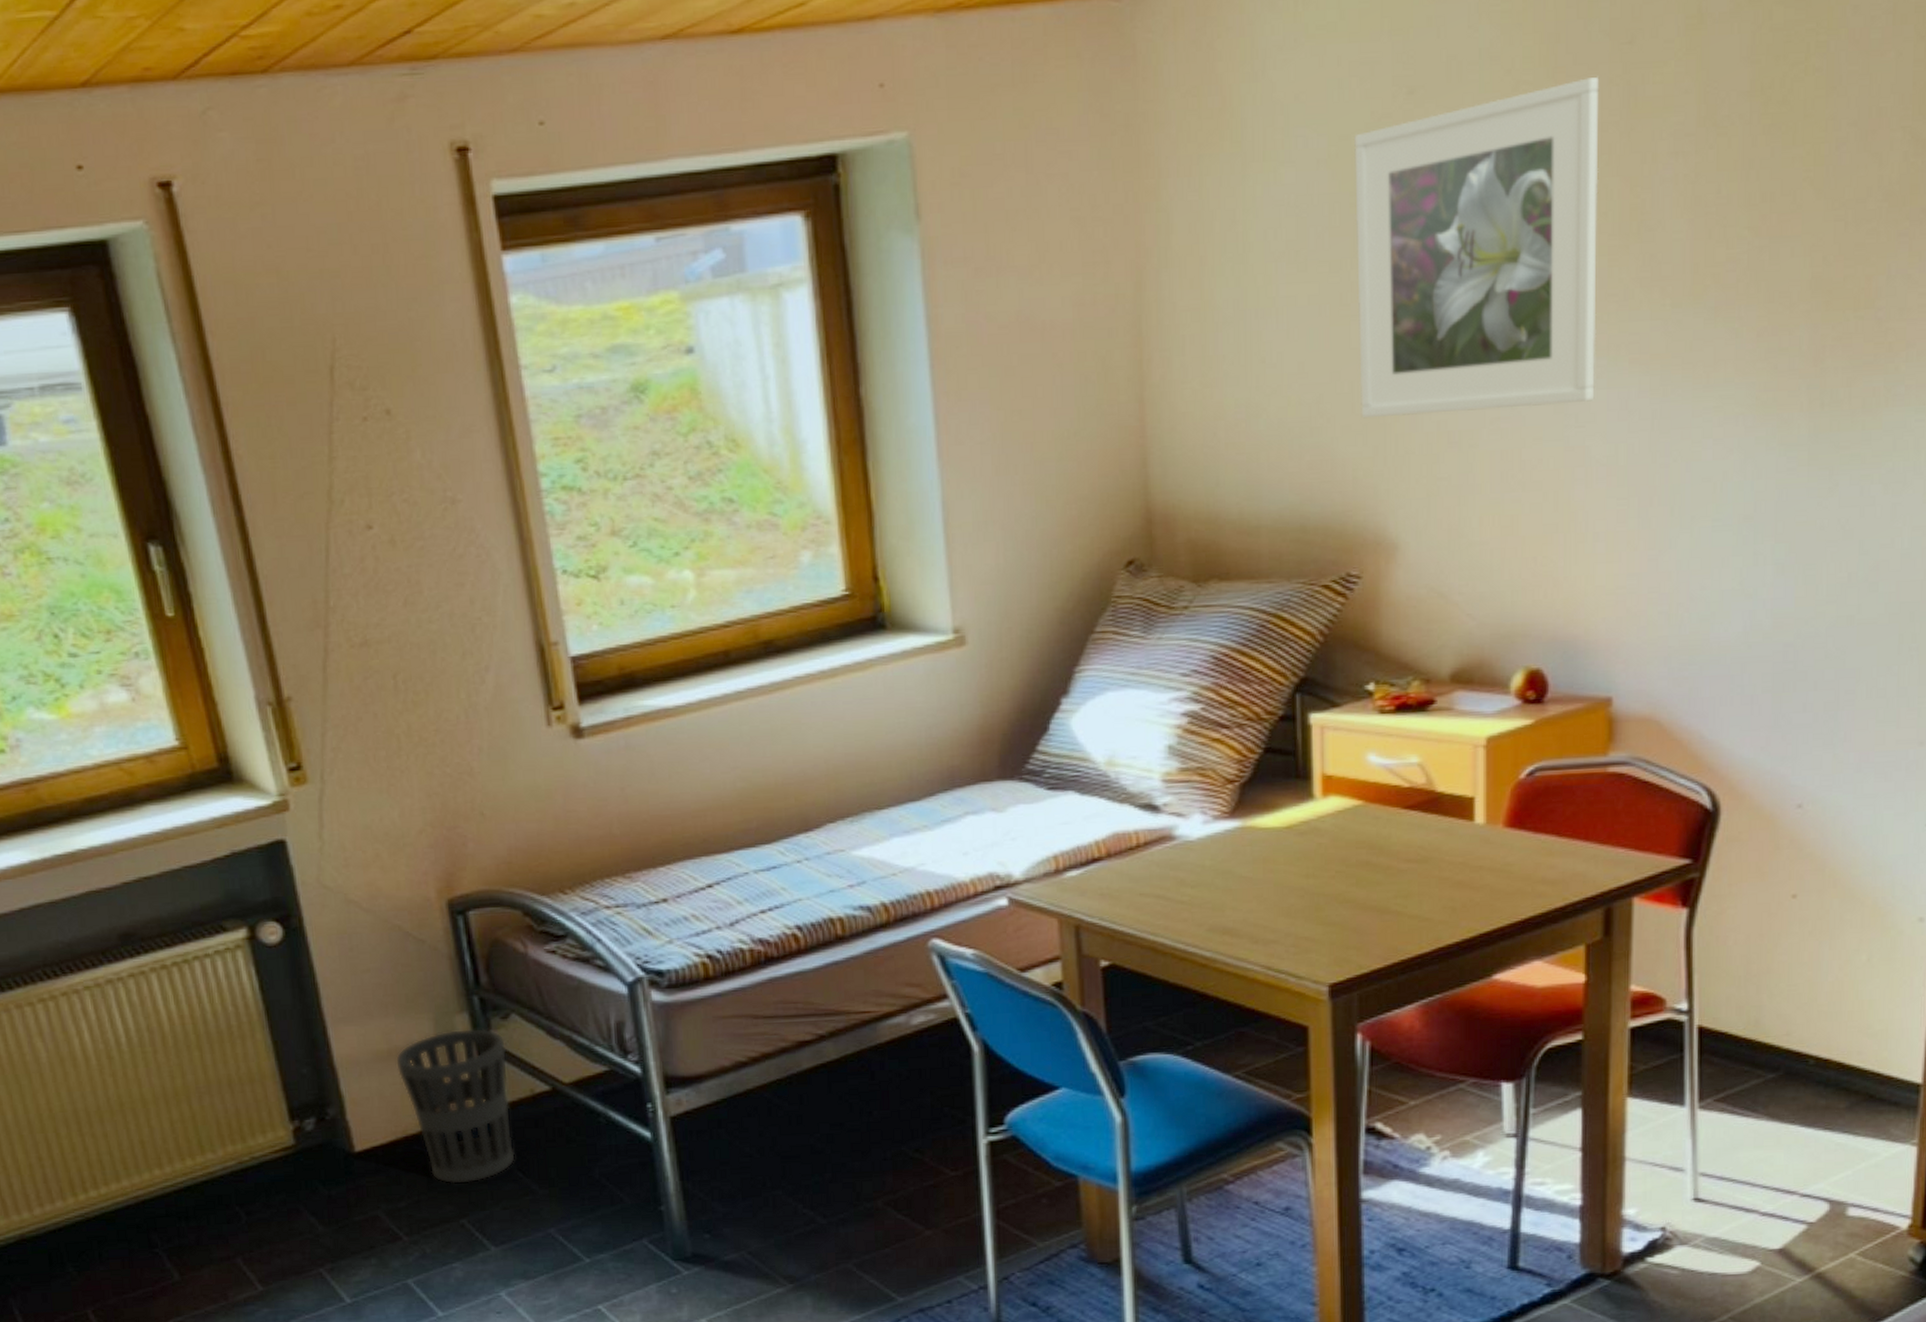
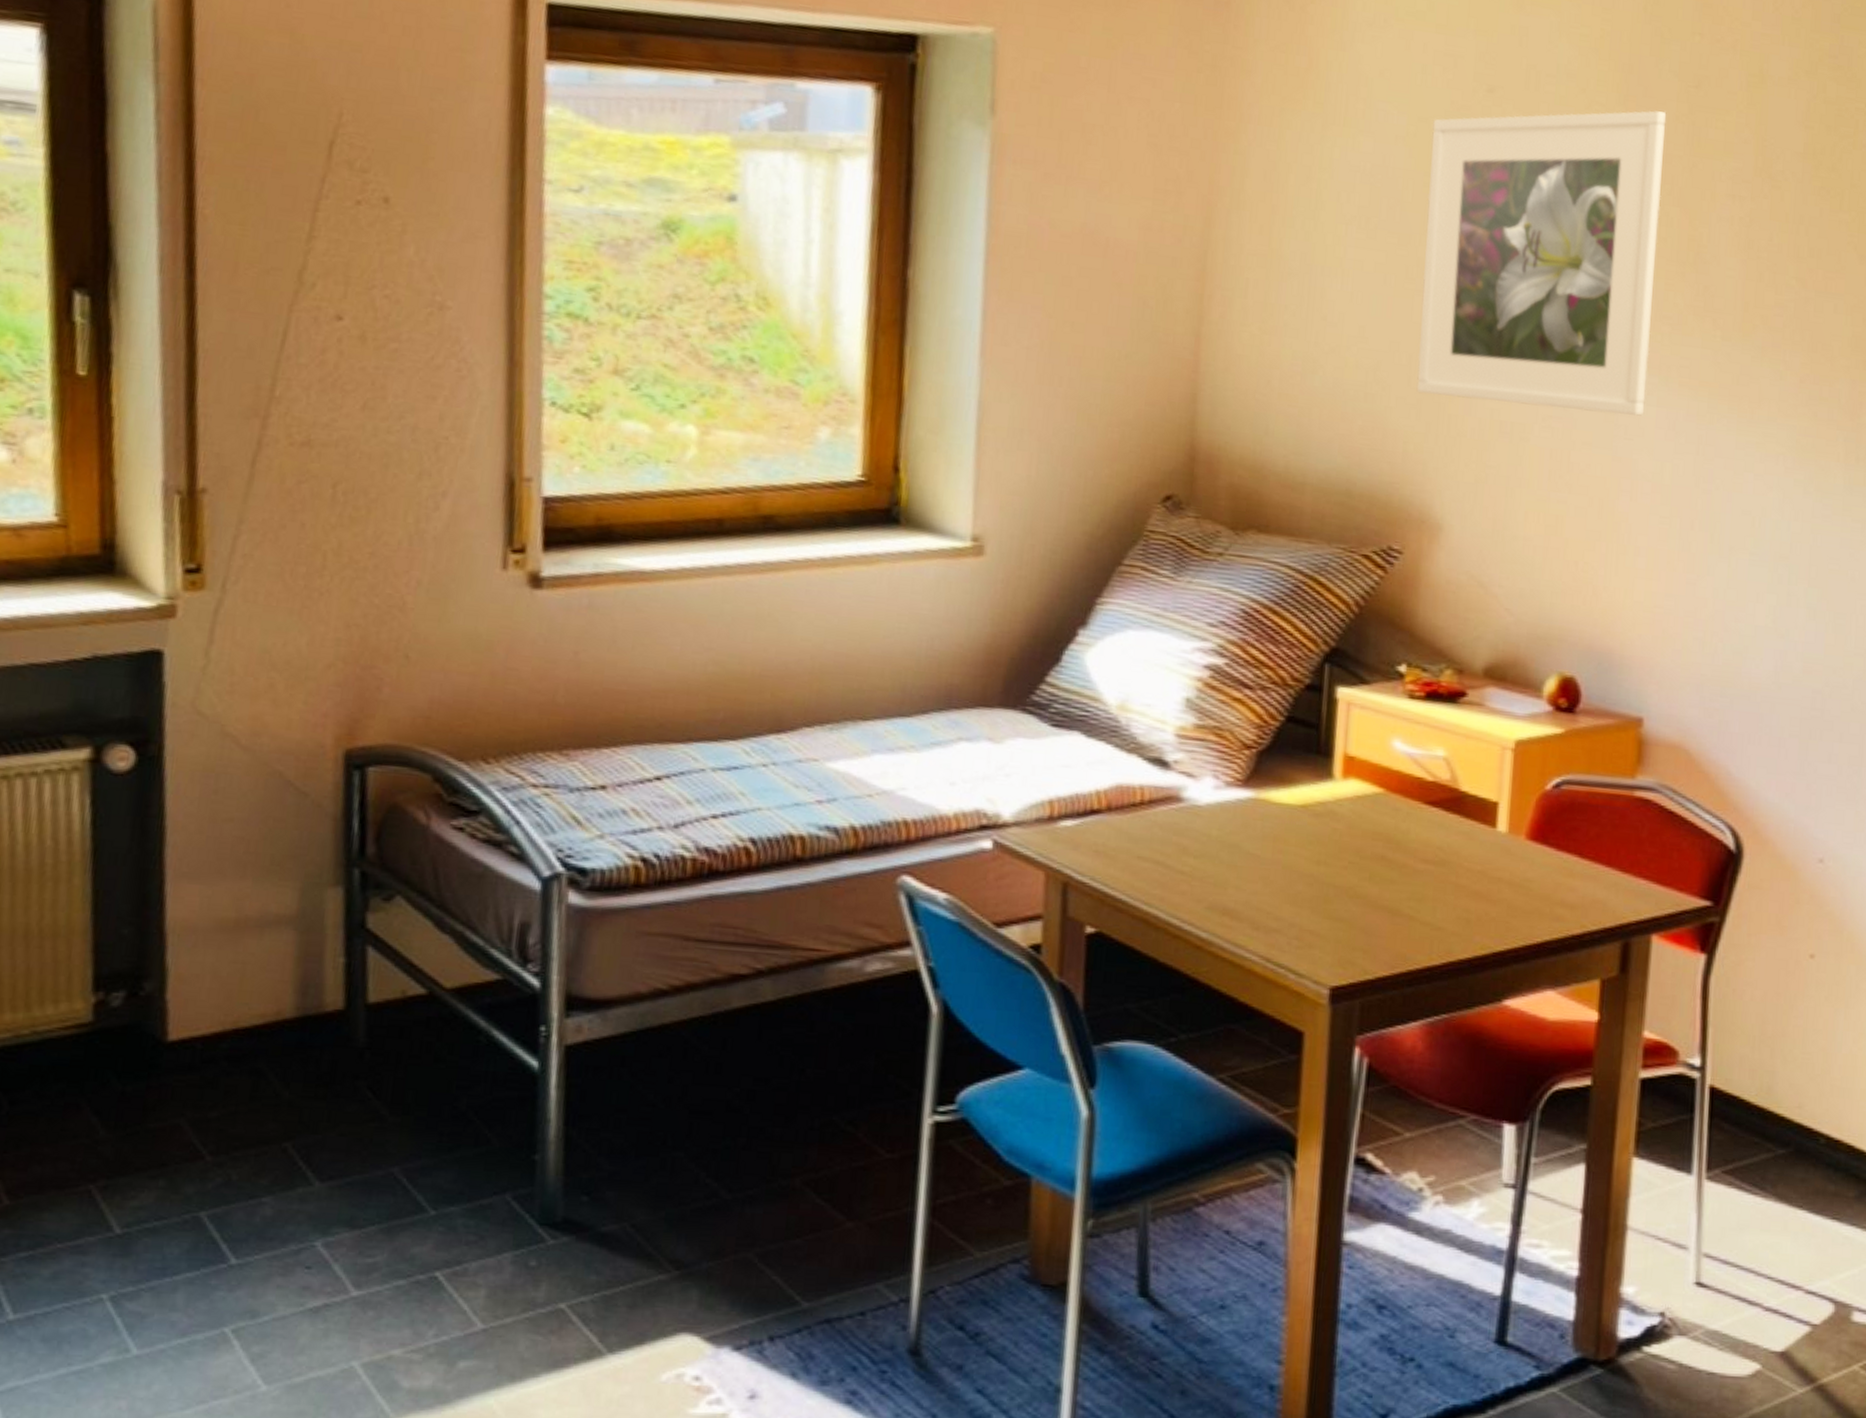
wastebasket: present [395,1028,515,1184] -> none [241,905,383,1098]

